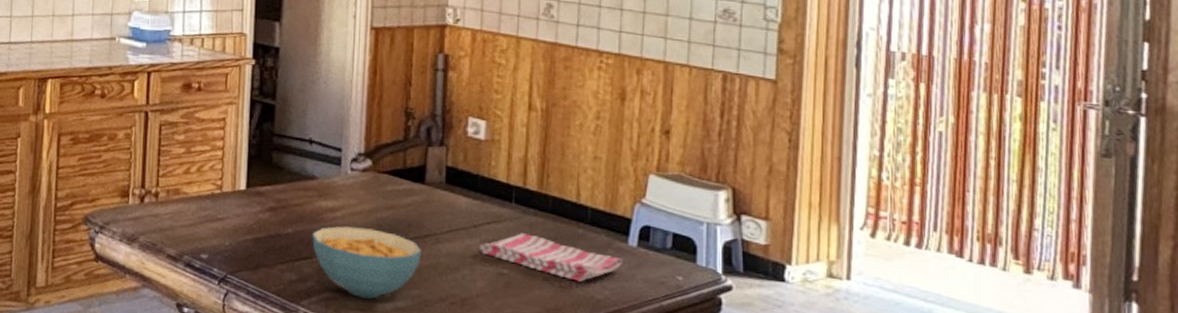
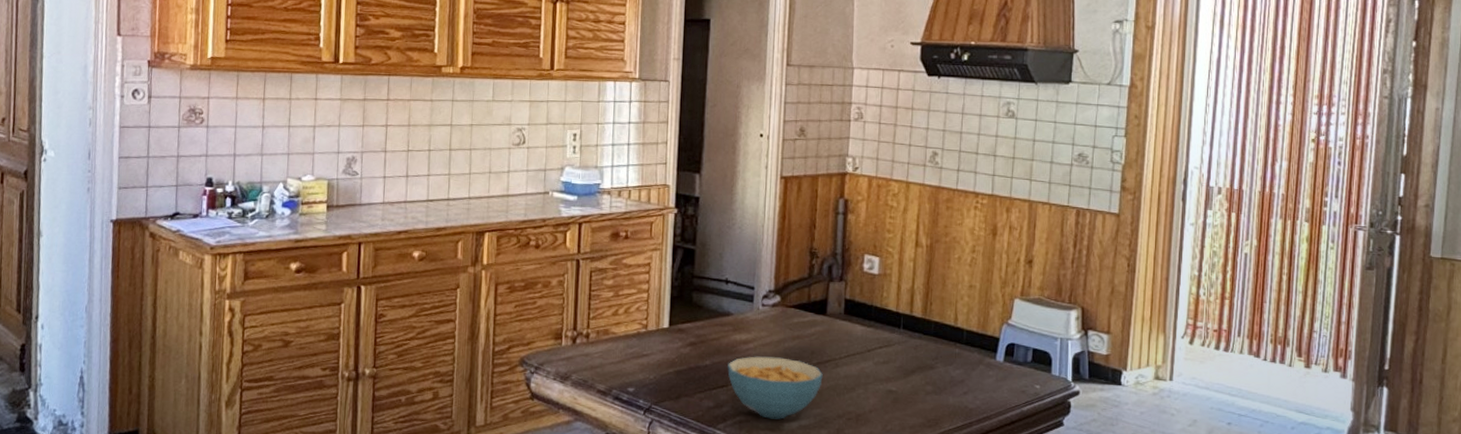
dish towel: present [480,233,623,282] -> none [873,355,991,394]

